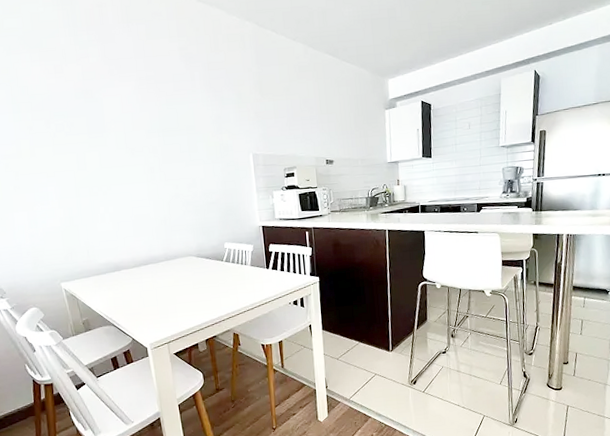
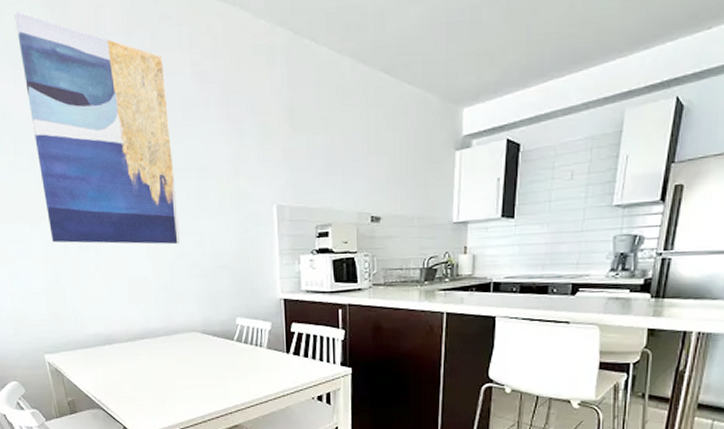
wall art: none [31,8,176,190] -> present [15,11,181,245]

